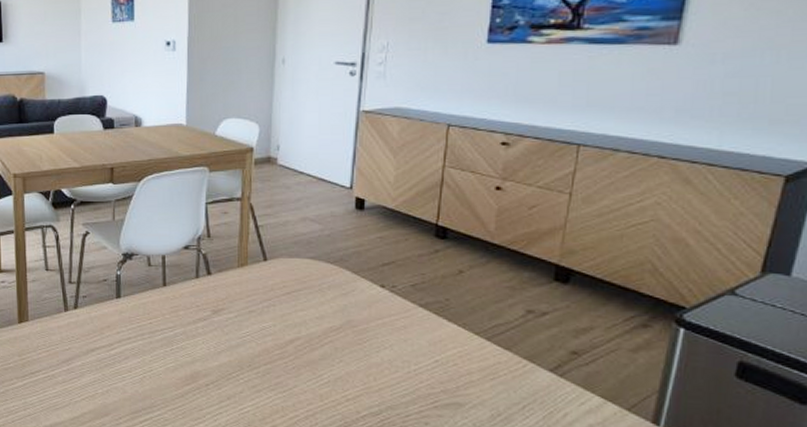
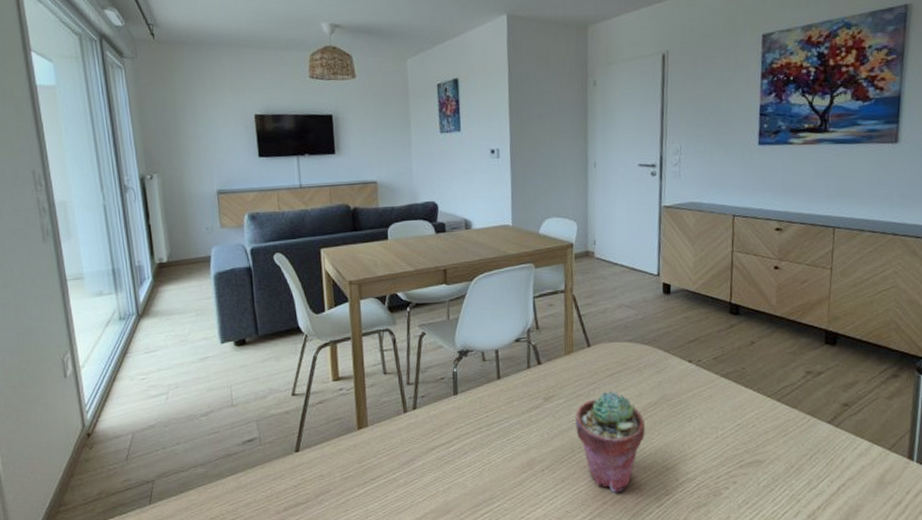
potted succulent: none [246,310,324,418] -> present [575,391,645,493]

